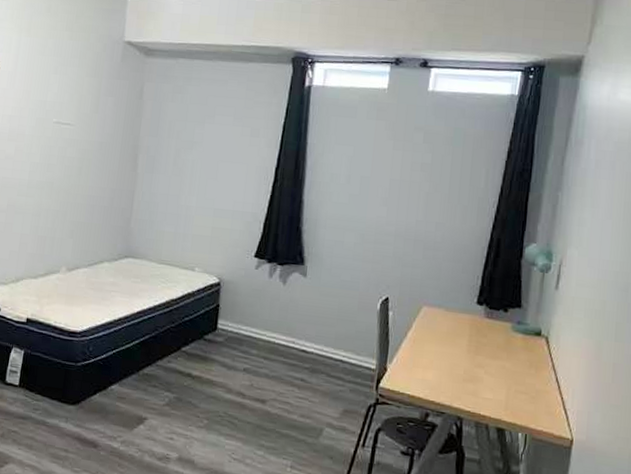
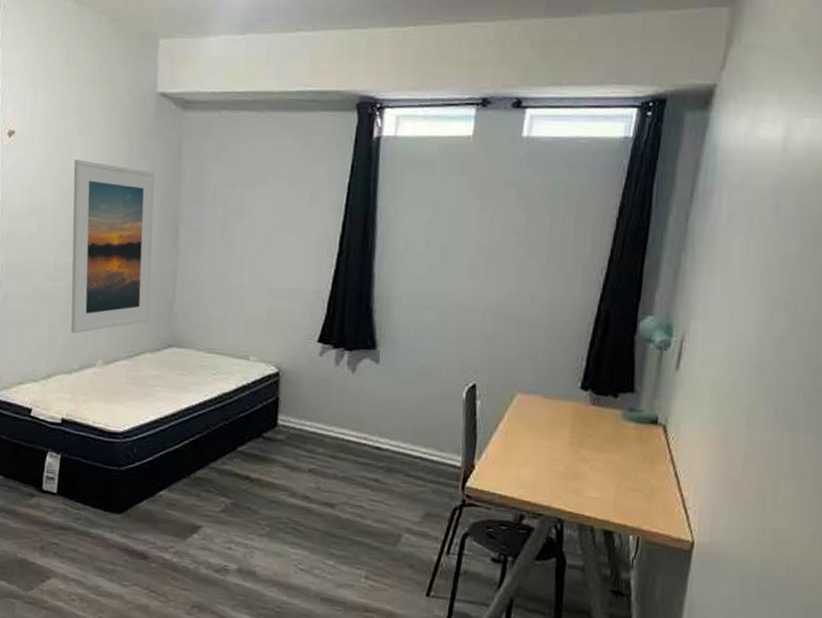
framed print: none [39,93,120,244] -> present [70,159,155,334]

